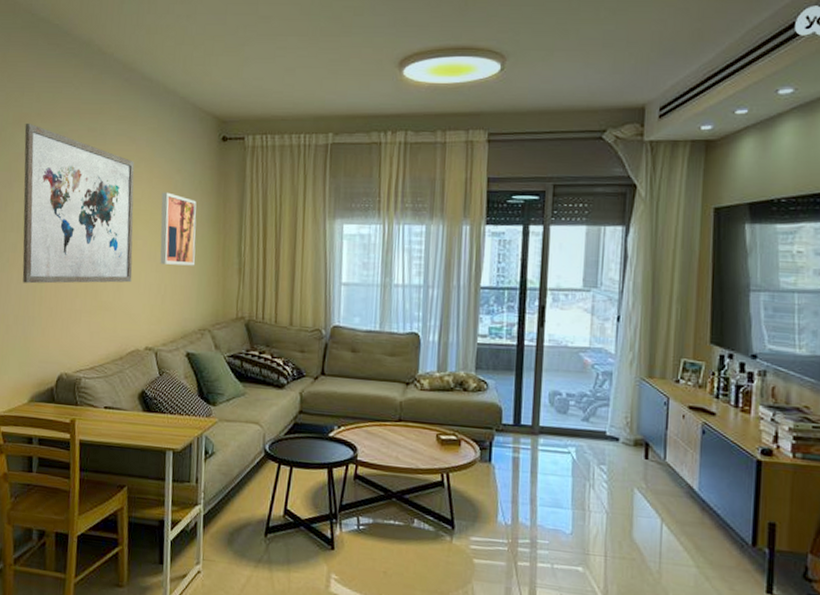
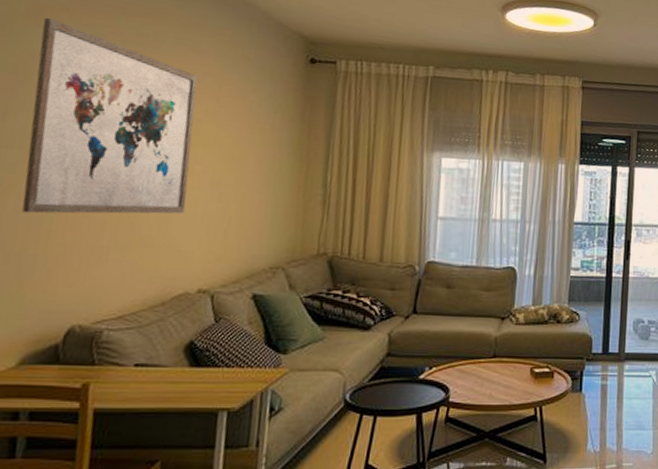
wall art: present [160,192,197,266] -> none [224,112,275,196]

